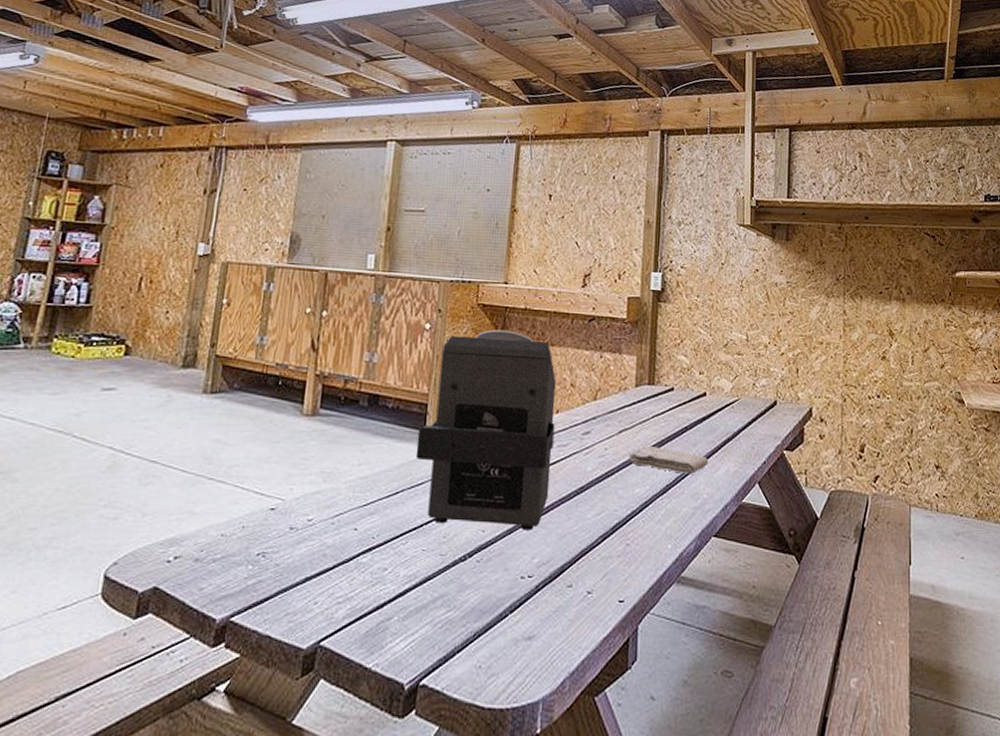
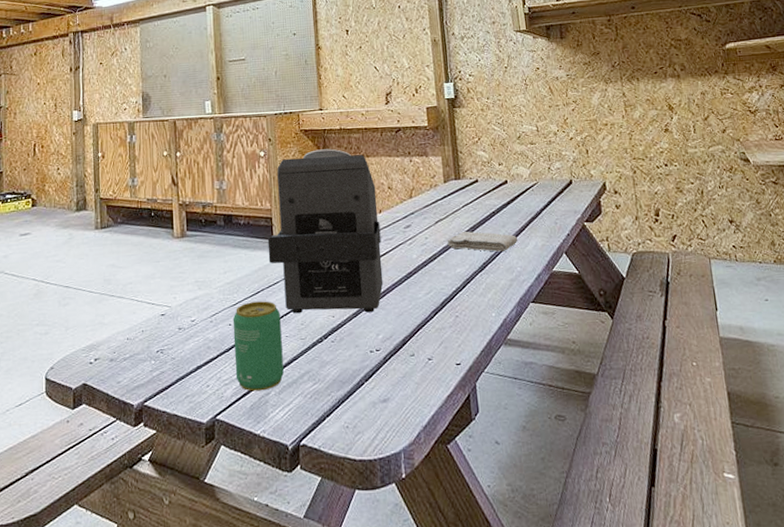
beverage can: none [352,504,420,615] -> present [232,301,284,392]

